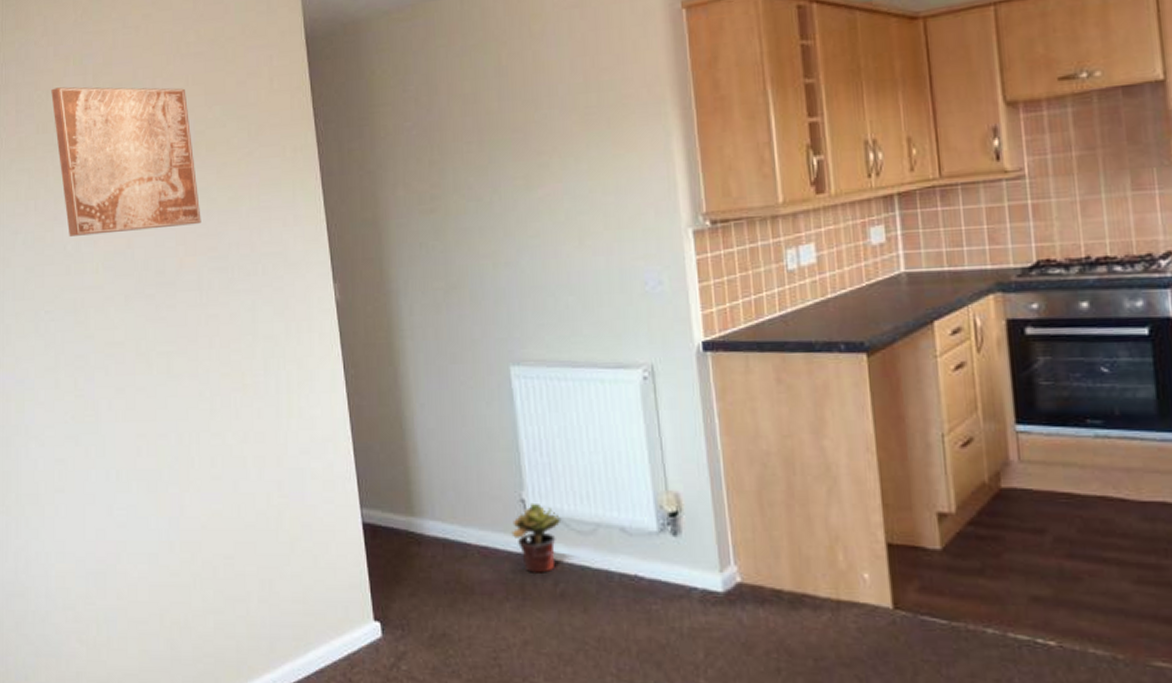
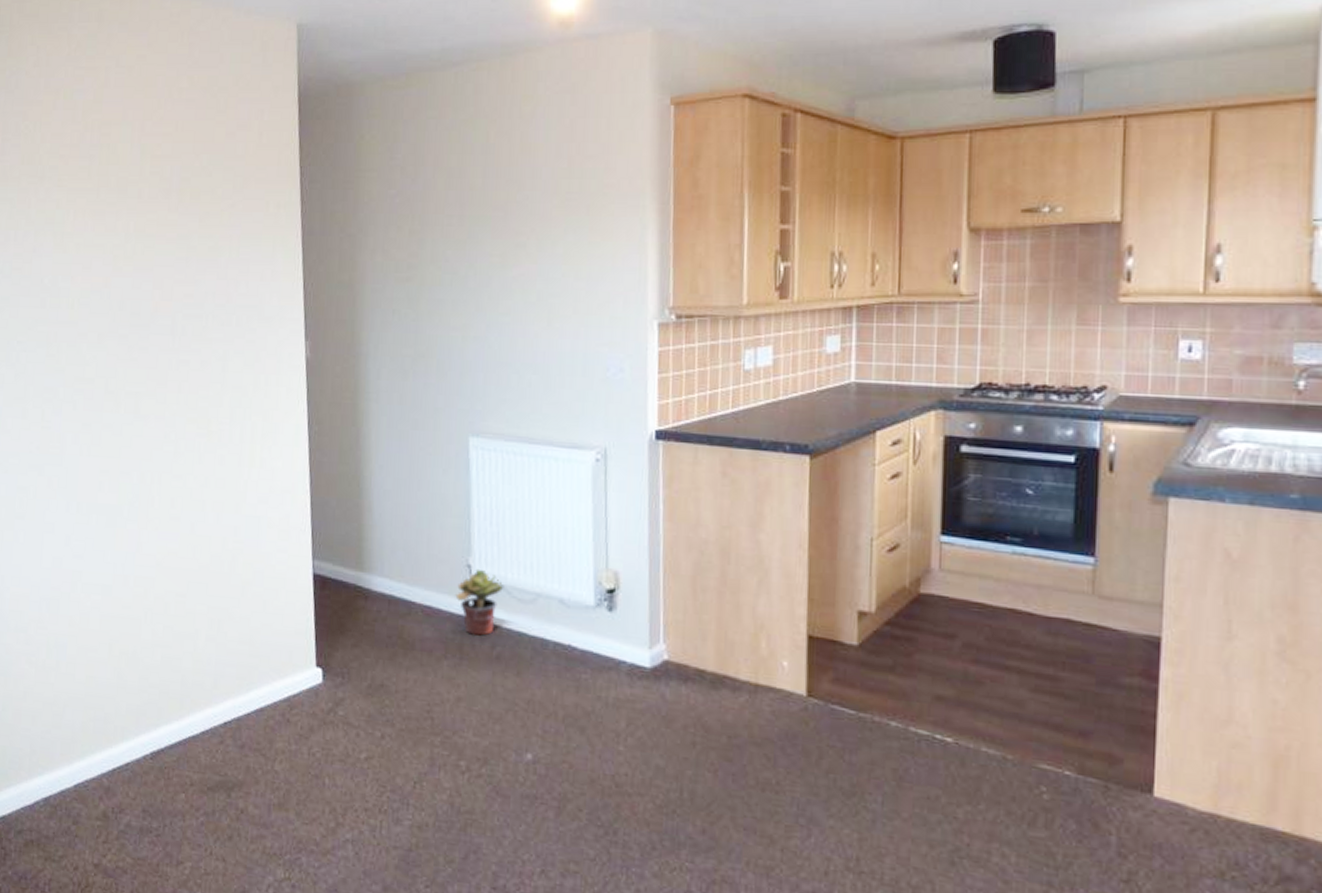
wall art: present [51,87,201,236] -> none [39,120,180,271]

